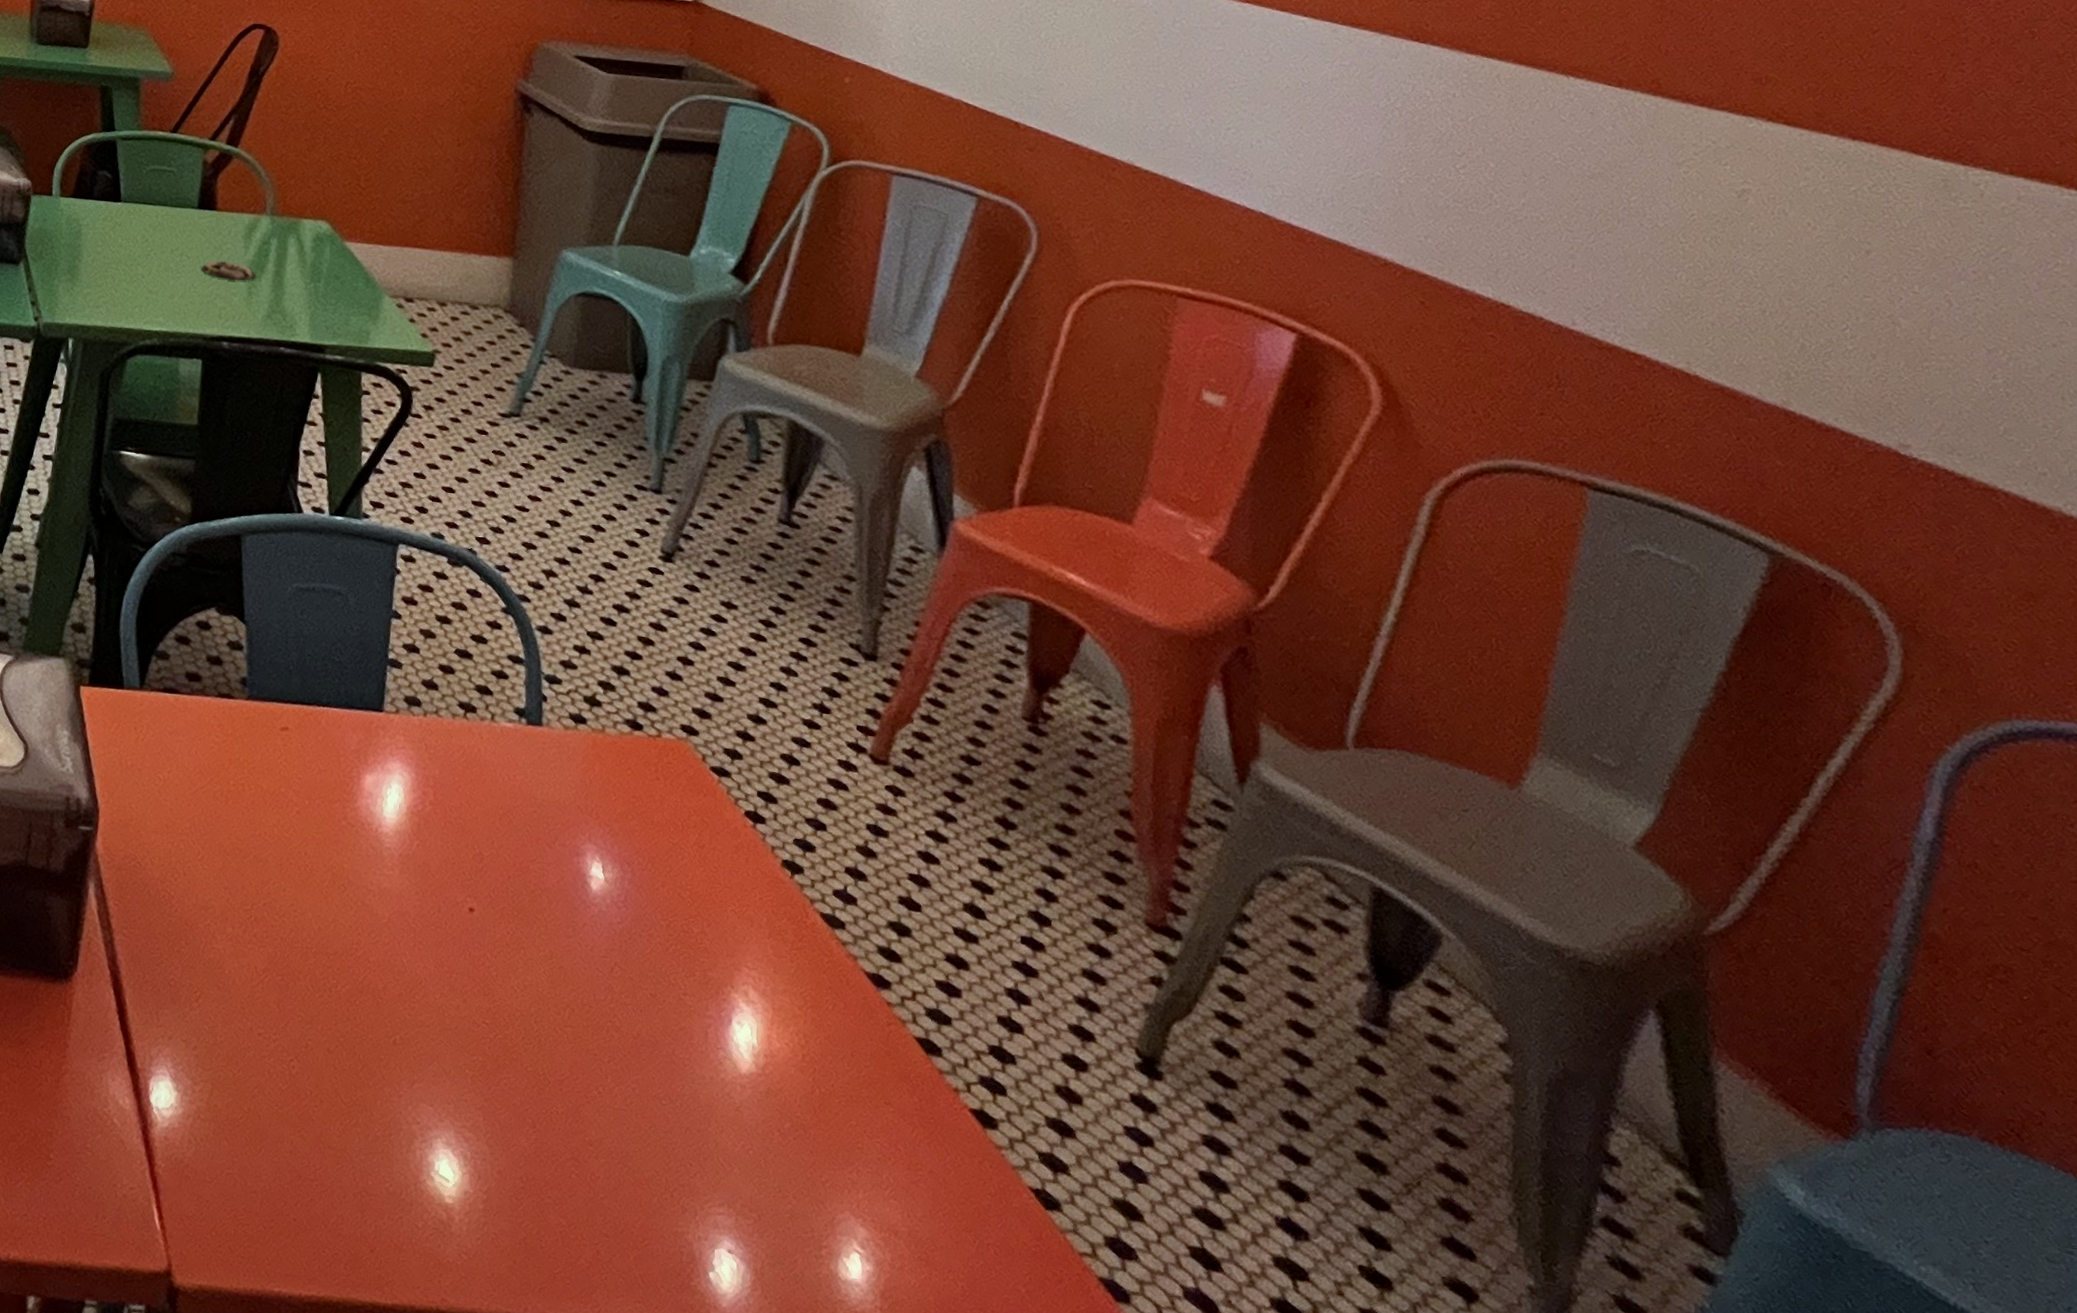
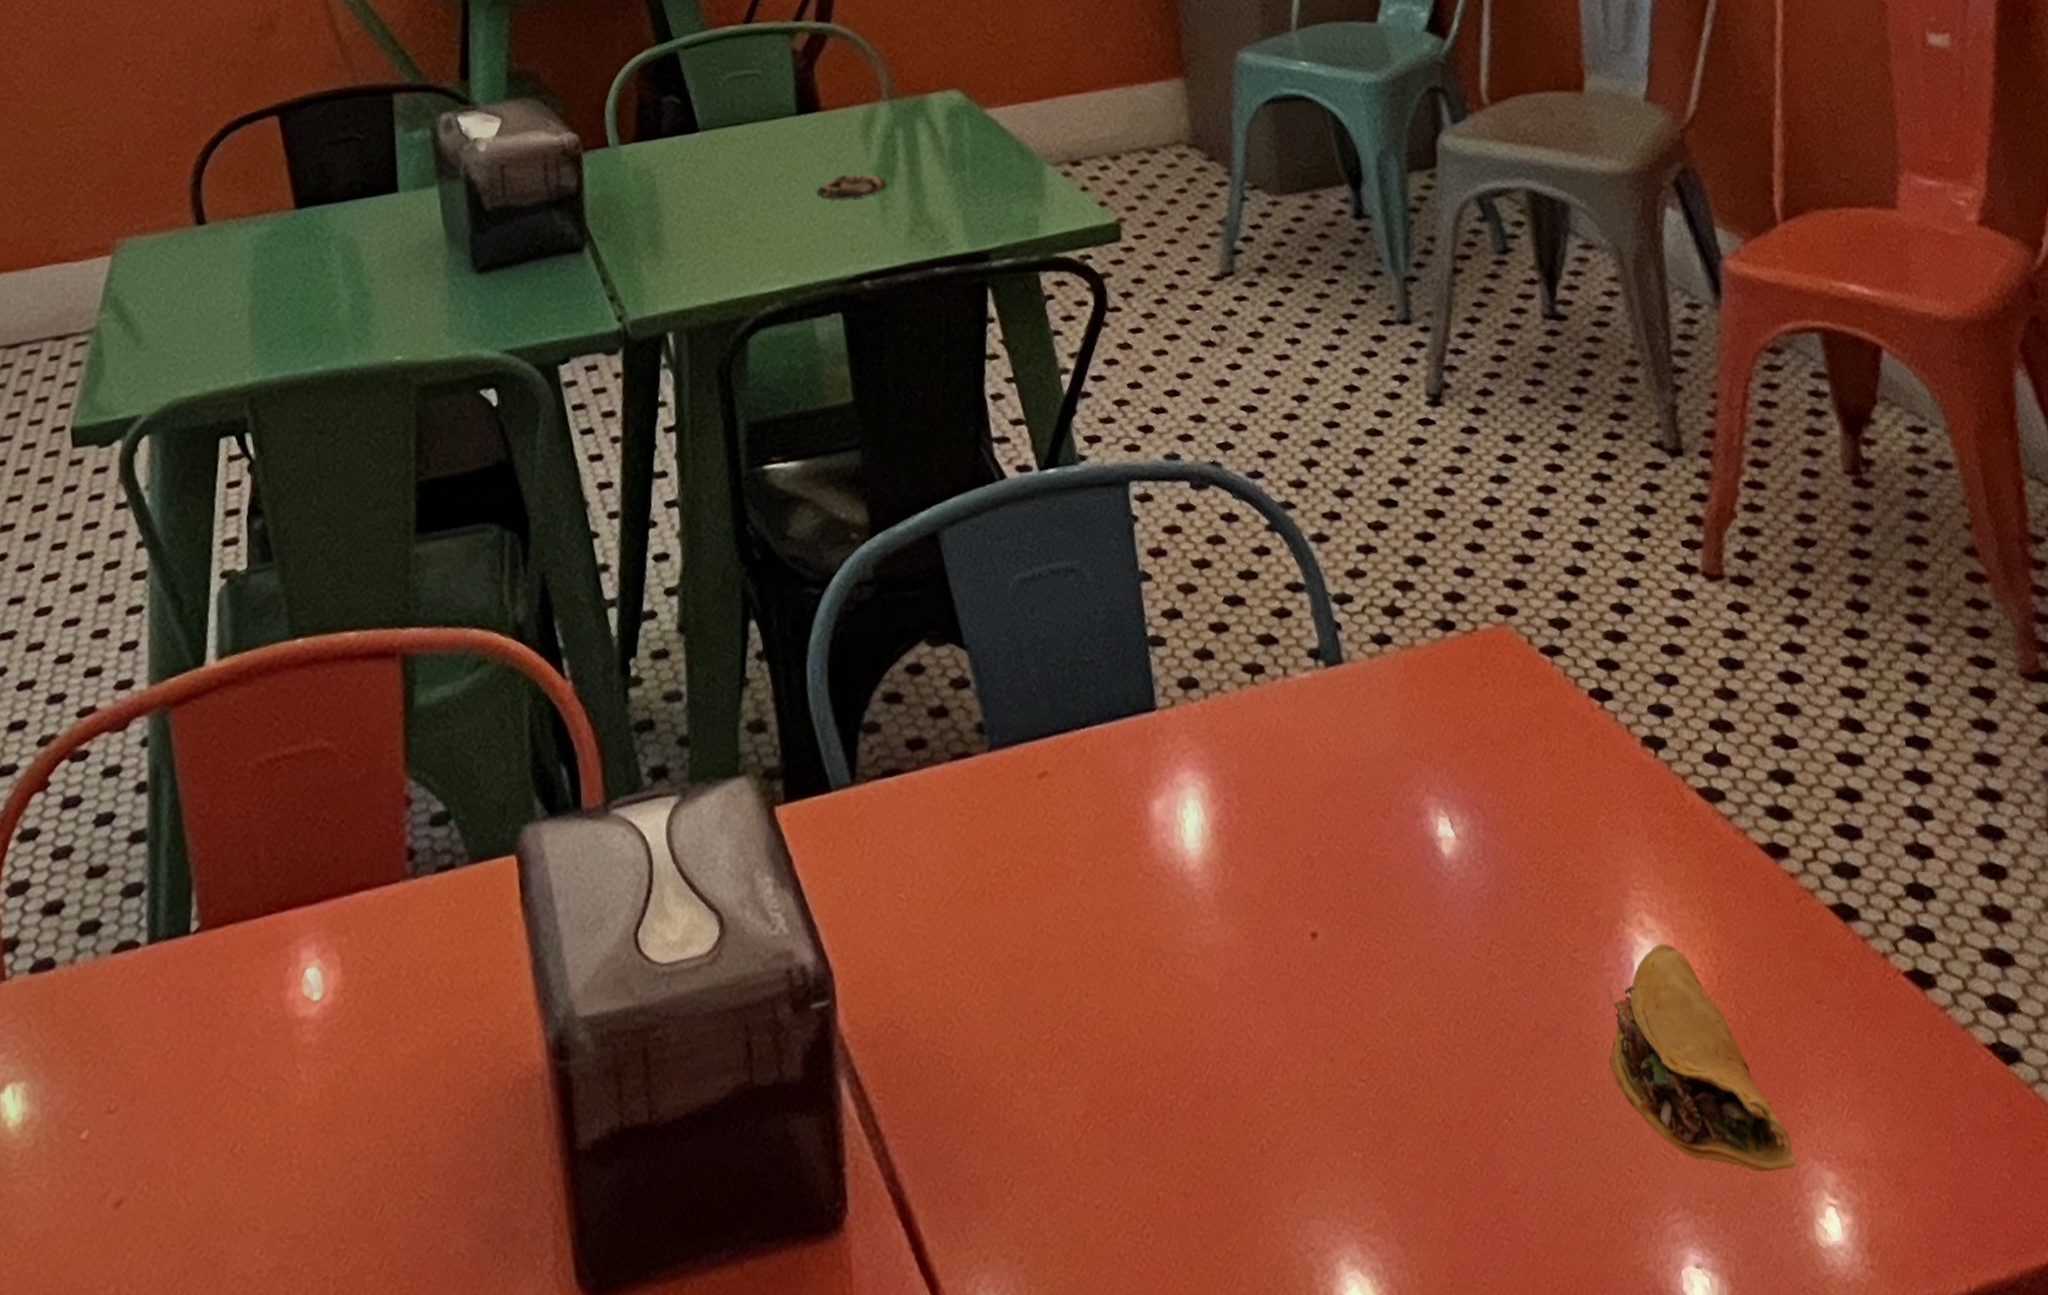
taco: none [692,1013,835,1213] -> present [1609,943,1796,1173]

